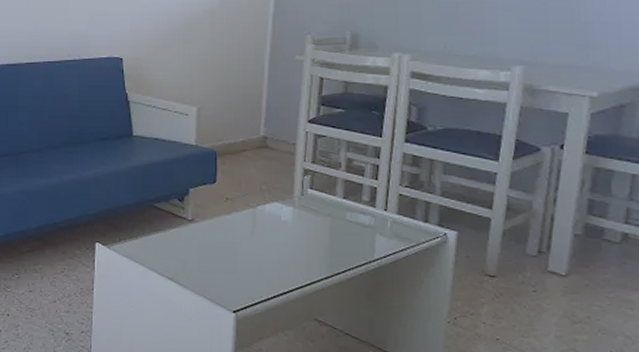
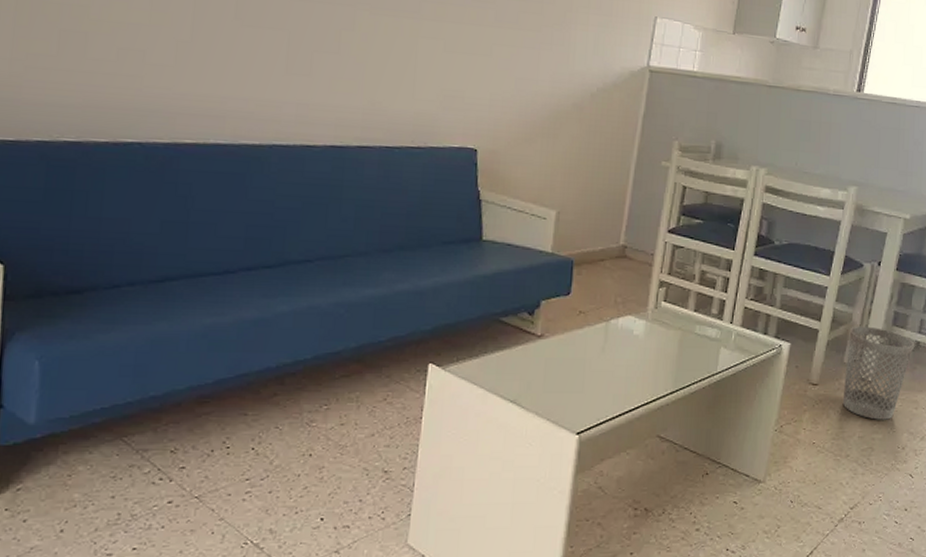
wastebasket: none [529,214,620,320] -> present [842,326,914,420]

